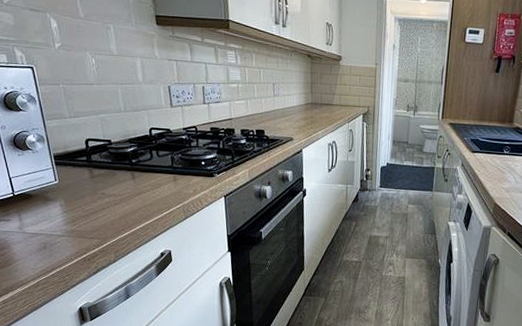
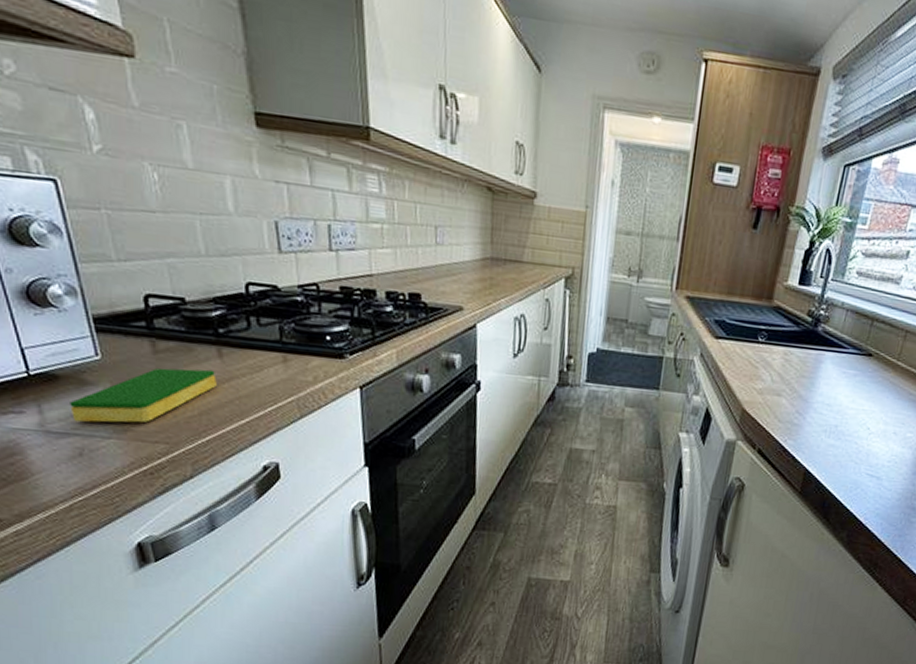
dish sponge: none [38,187,131,226] -> present [70,368,217,423]

